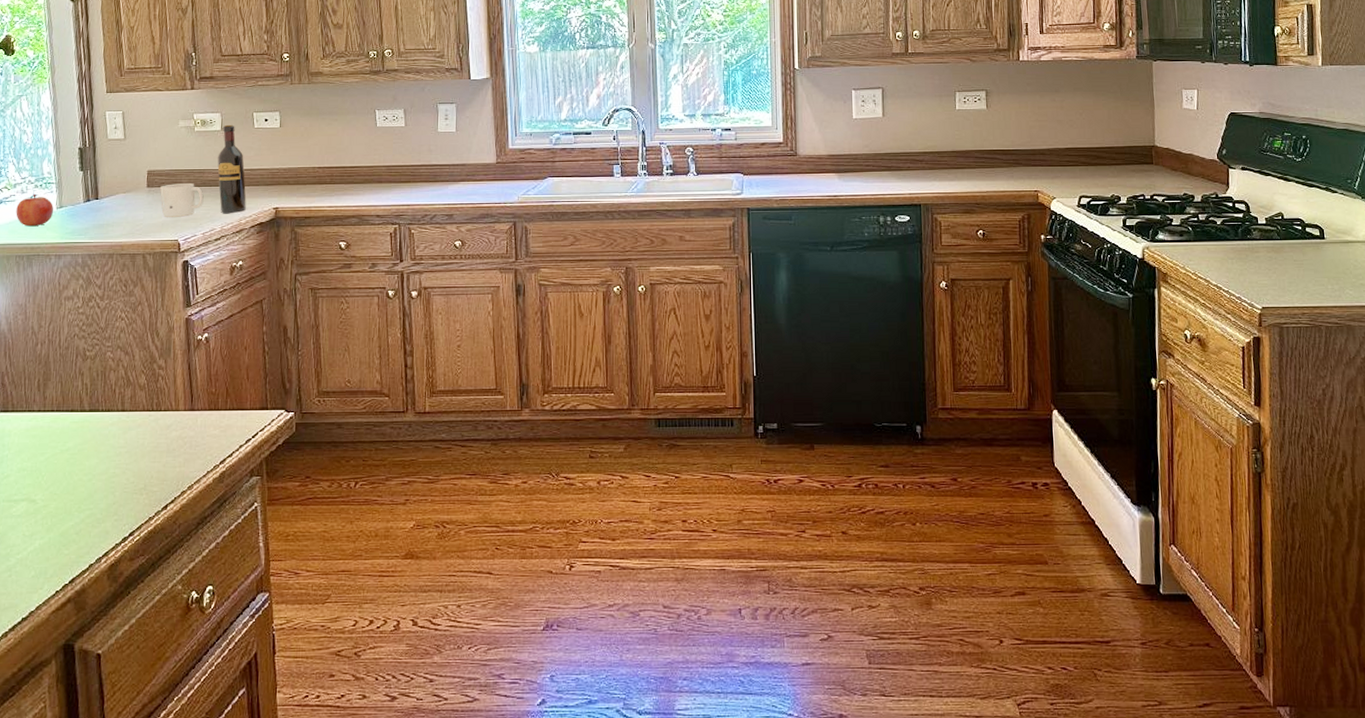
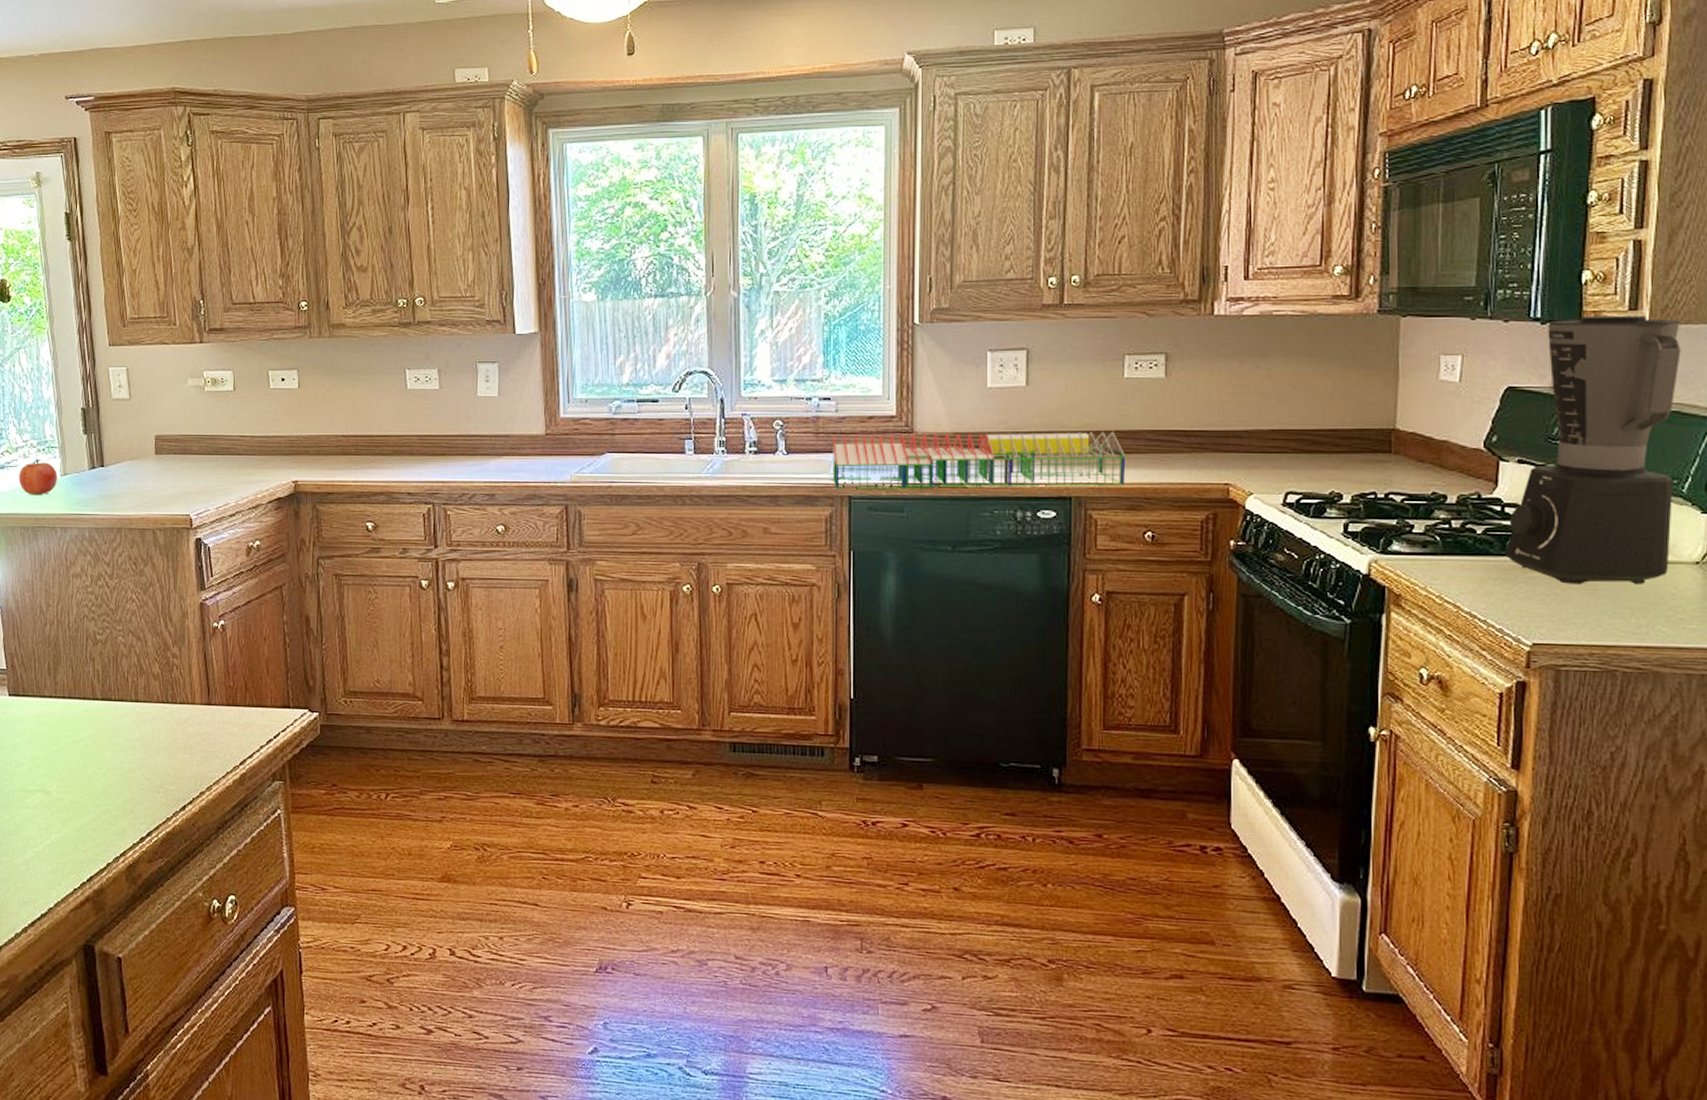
mug: present [159,183,204,218] -> none [168,451,216,490]
wine bottle: present [217,124,247,214] -> none [229,384,264,487]
dish rack: none [734,151,961,203] -> present [833,431,1126,490]
blender: none [1238,59,1350,261] -> present [1506,315,1681,586]

